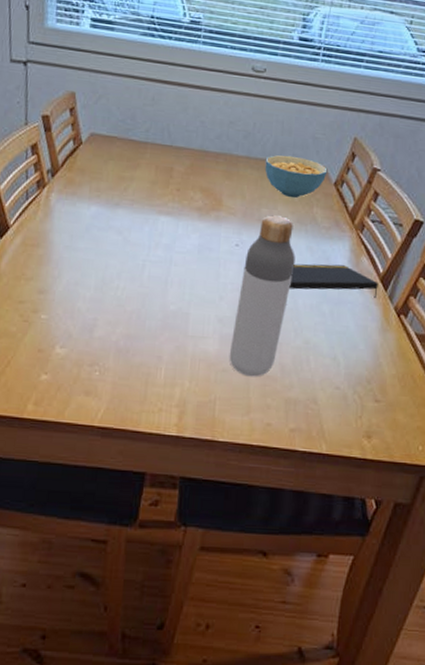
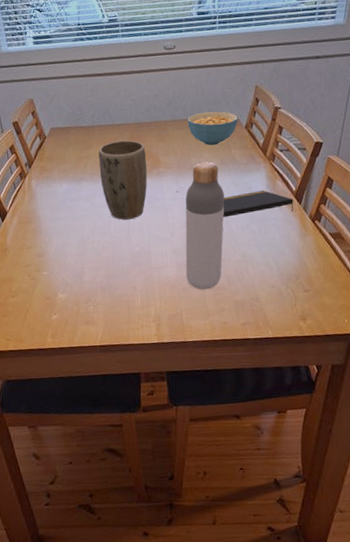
plant pot: none [142,166,207,268] -> present [98,140,148,220]

